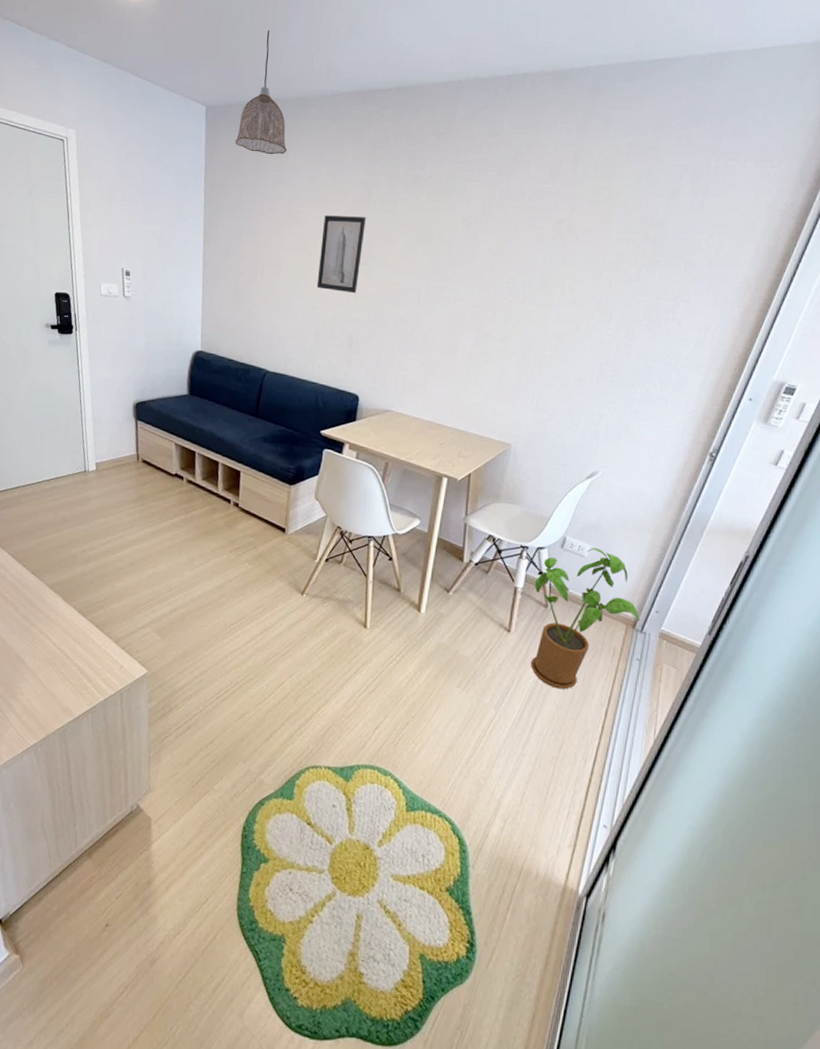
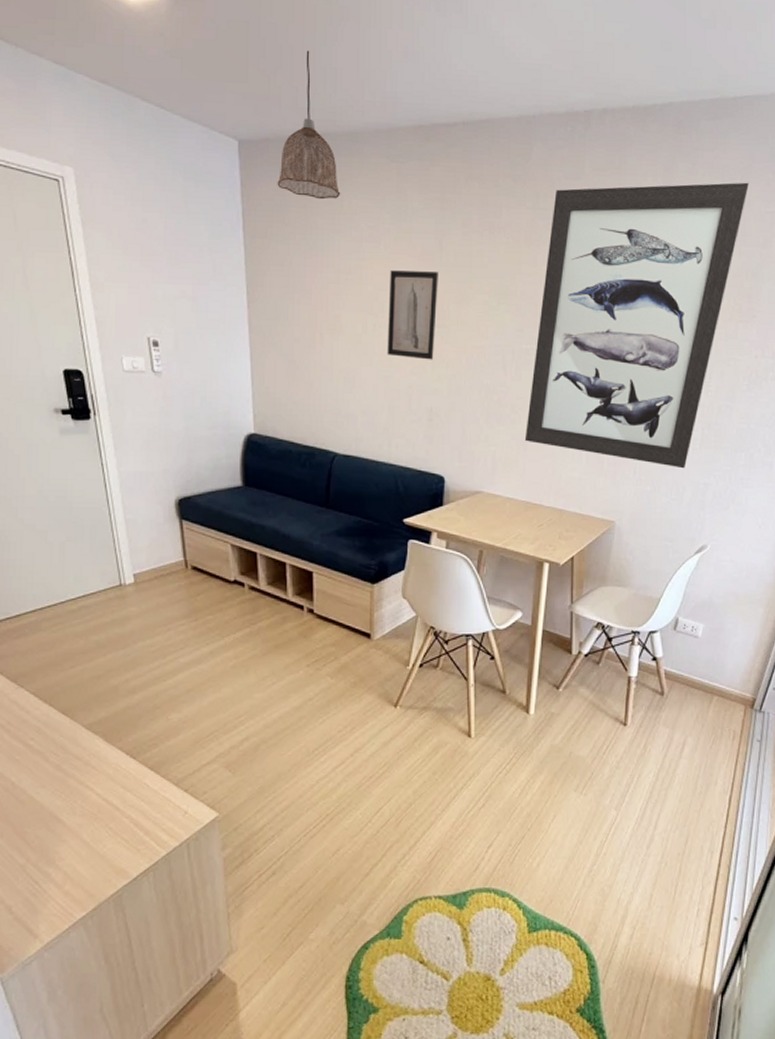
wall art: none [432,137,660,400] -> present [524,182,749,469]
house plant: present [530,547,641,690] -> none [648,626,759,781]

